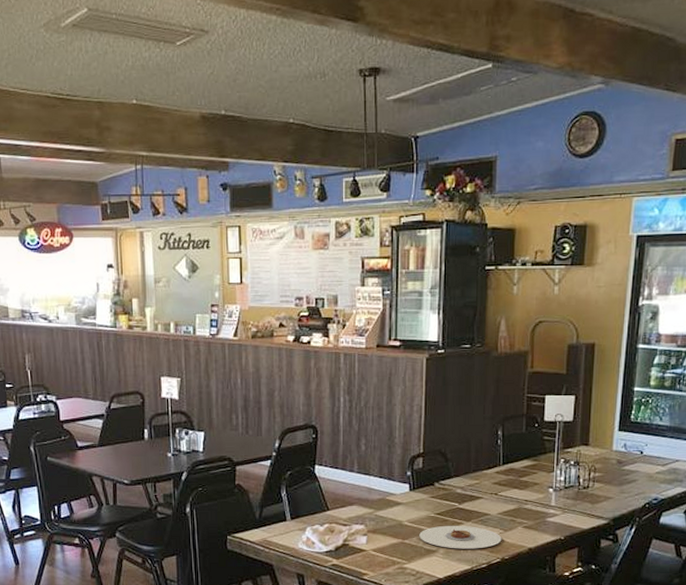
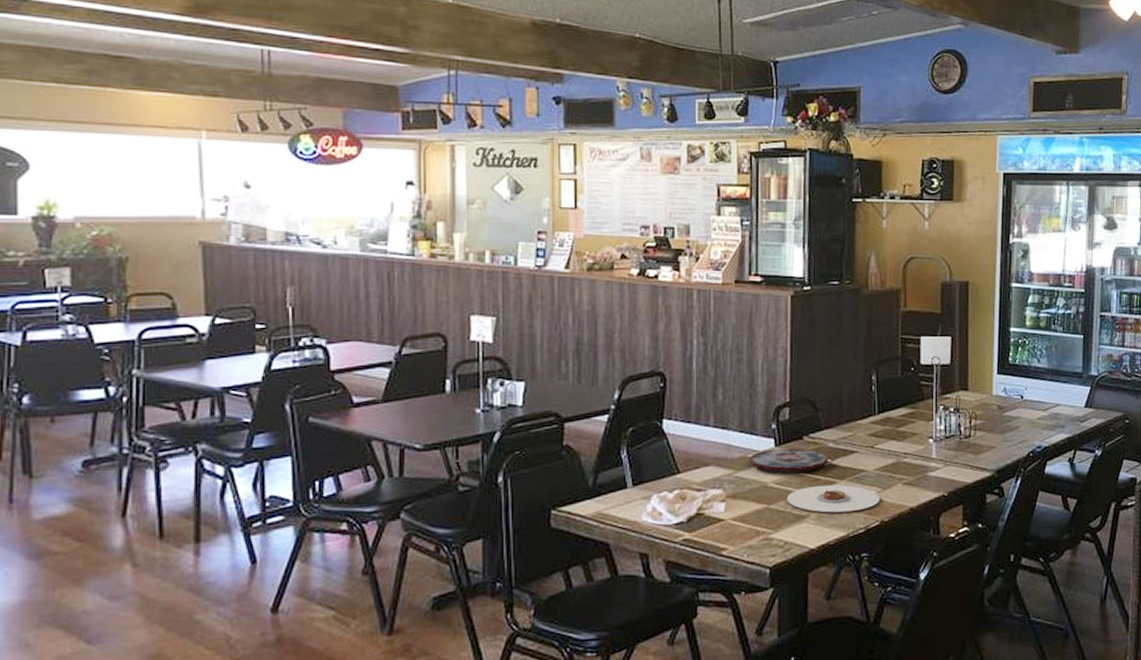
plate: none [388,493,456,513] -> present [750,448,828,472]

